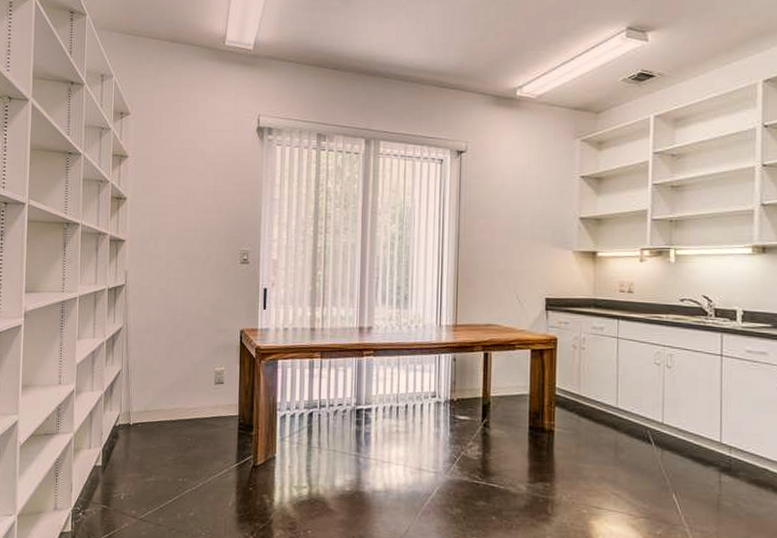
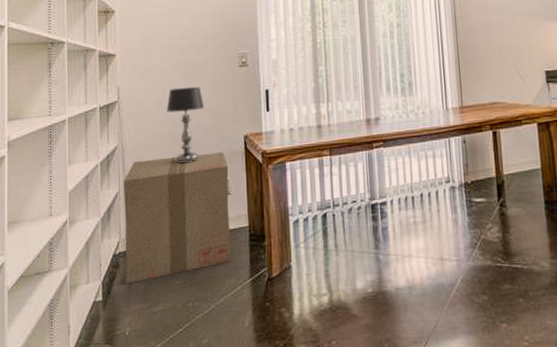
cardboard box: none [123,342,224,454] -> present [124,152,232,284]
table lamp: none [169,278,205,350] -> present [166,87,205,164]

